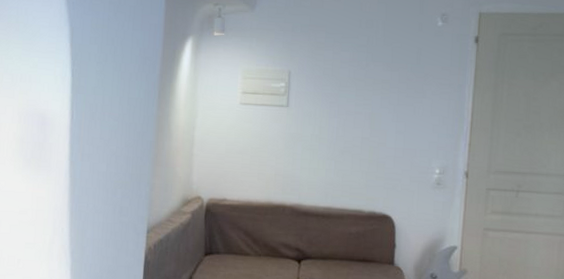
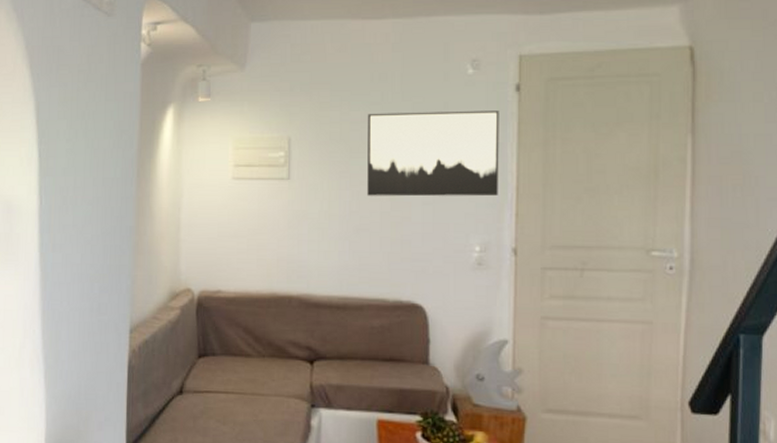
wall art: none [351,54,461,128] -> present [367,111,499,197]

